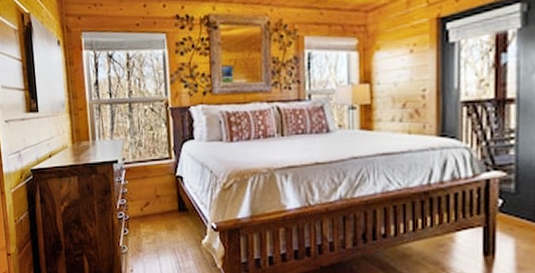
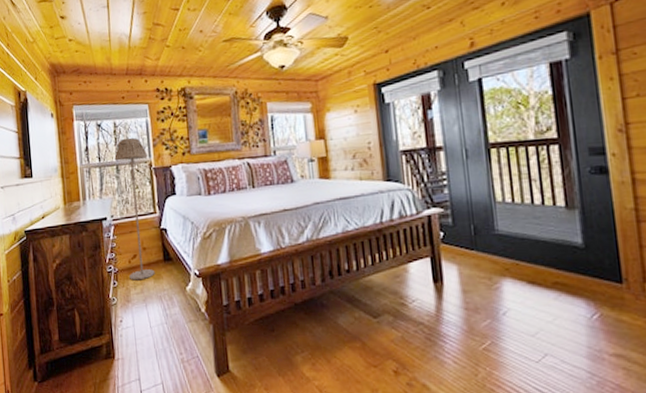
floor lamp: none [127,72,169,230] -> present [114,137,155,281]

